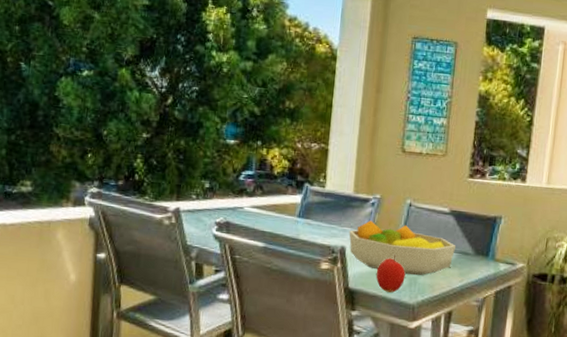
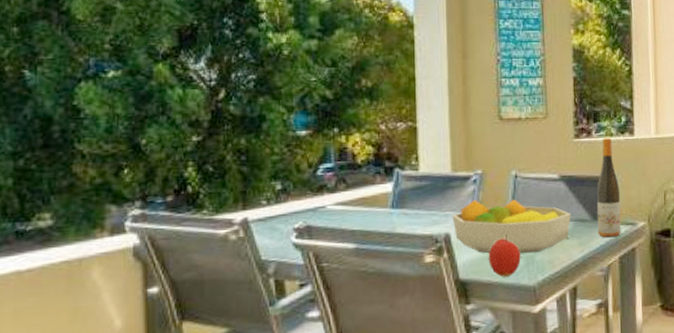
wine bottle: none [478,181,505,273] -> present [596,138,621,238]

